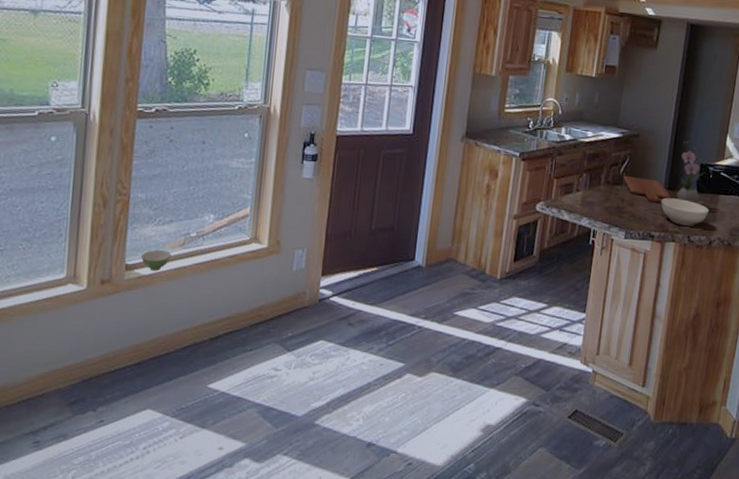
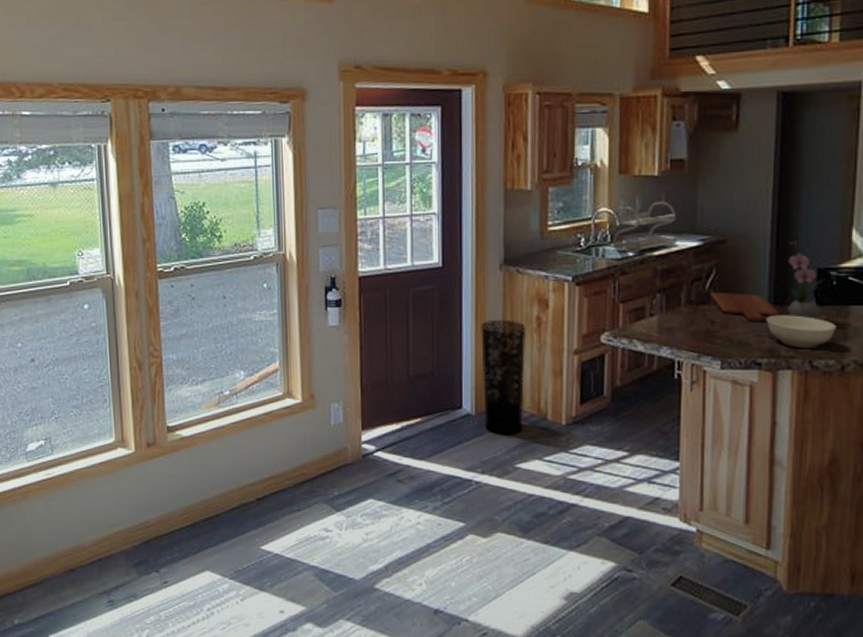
bowl: present [141,249,172,272] -> none [181,410,209,433]
umbrella stand: none [432,184,477,286] -> present [481,319,525,436]
dish rack: none [553,97,605,139] -> present [610,201,678,254]

